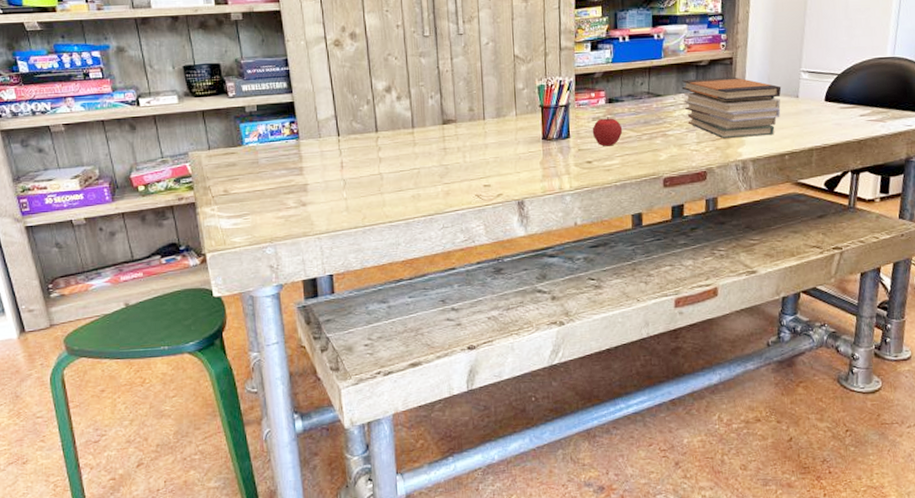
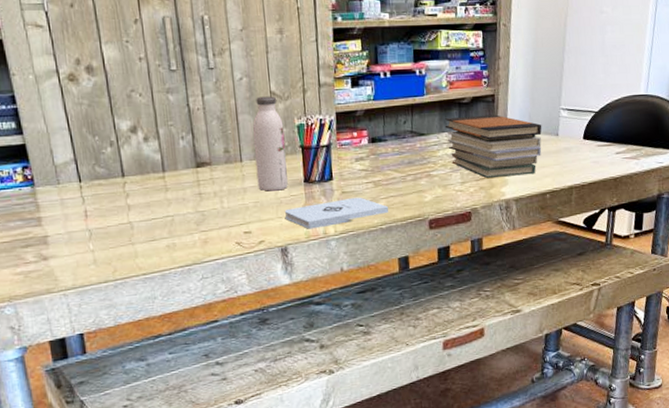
water bottle: none [496,59,527,148] -> present [252,96,288,192]
notepad: none [522,154,624,184] -> present [284,197,389,229]
apple: present [592,117,623,146] -> none [355,157,387,188]

